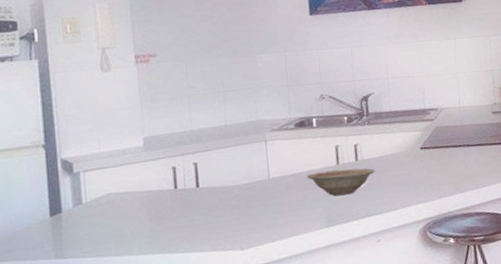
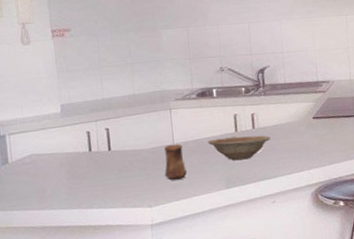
cup: none [258,179,283,219] -> present [163,144,187,180]

